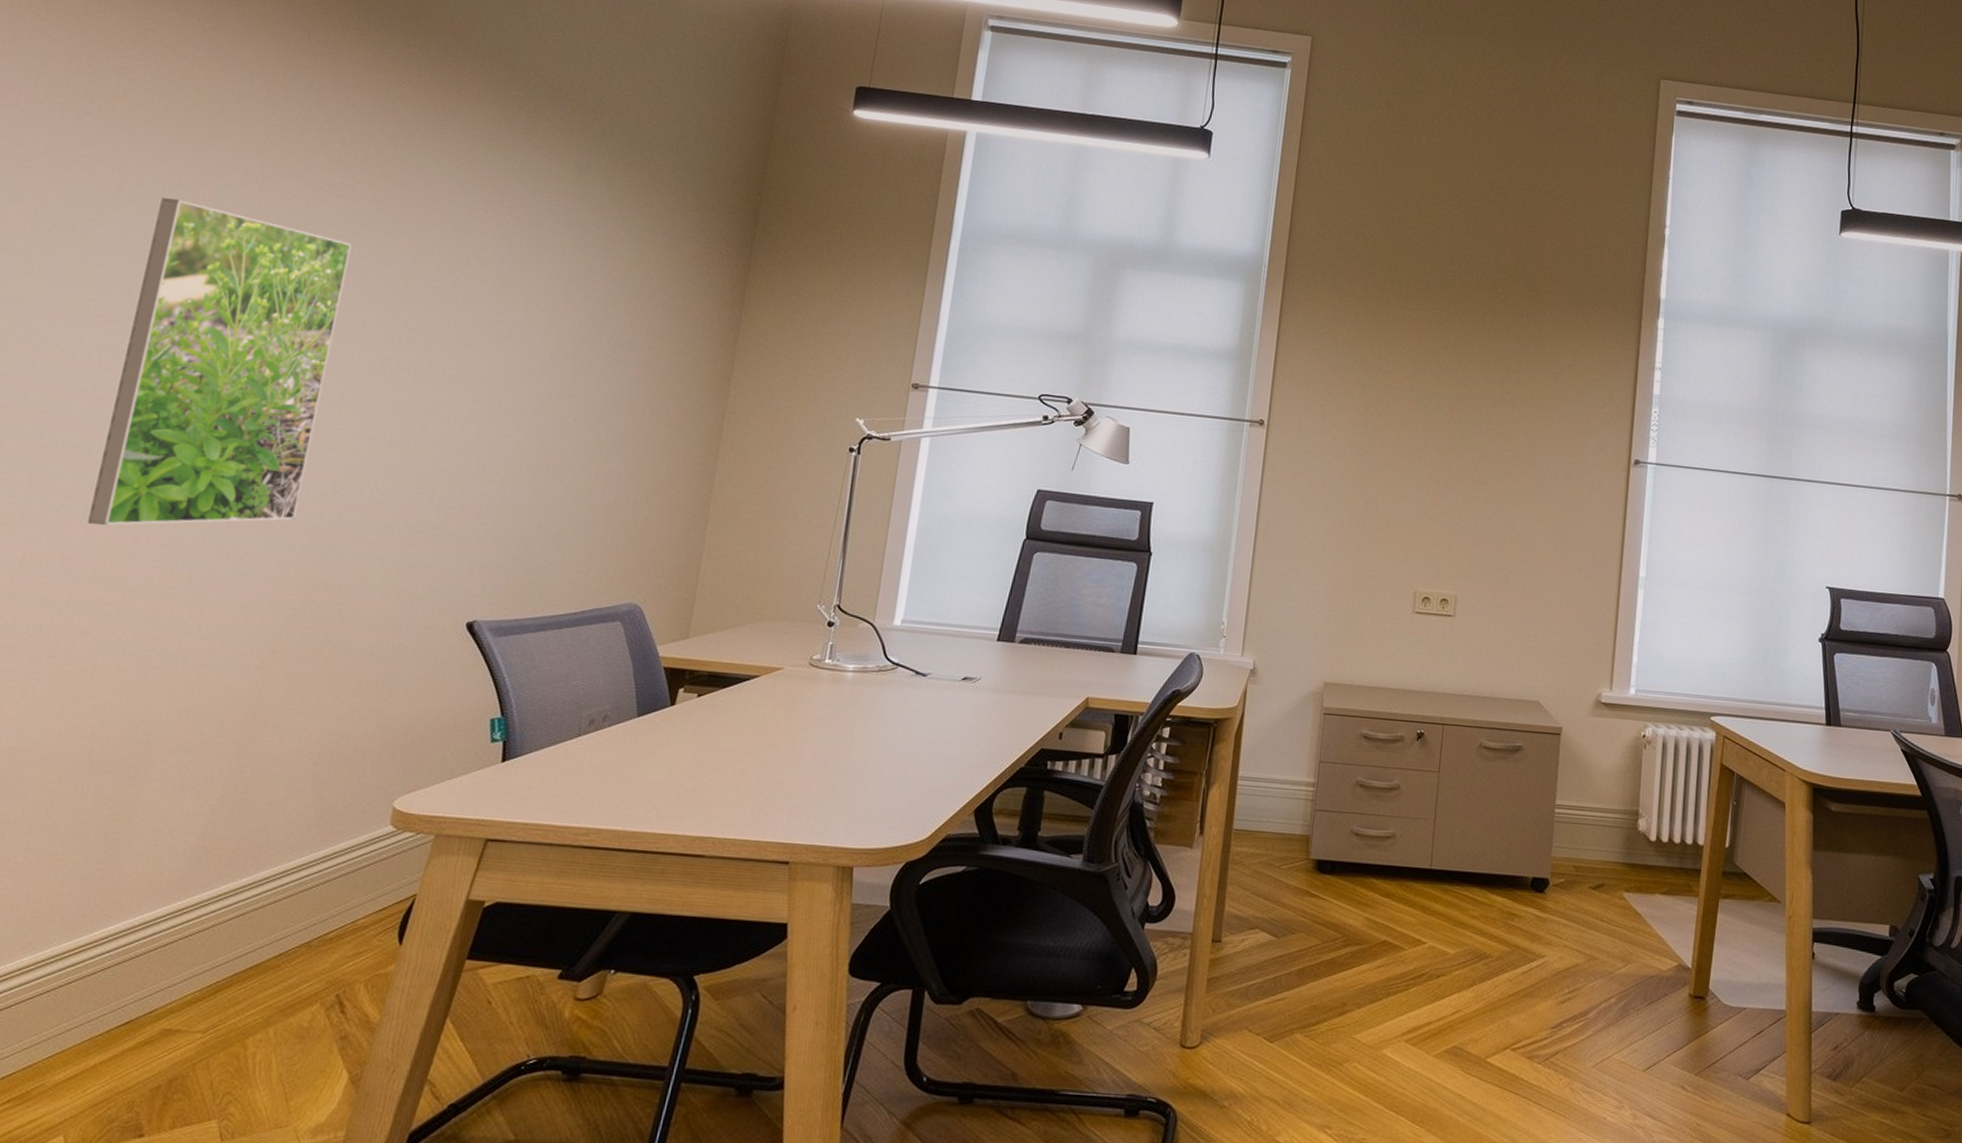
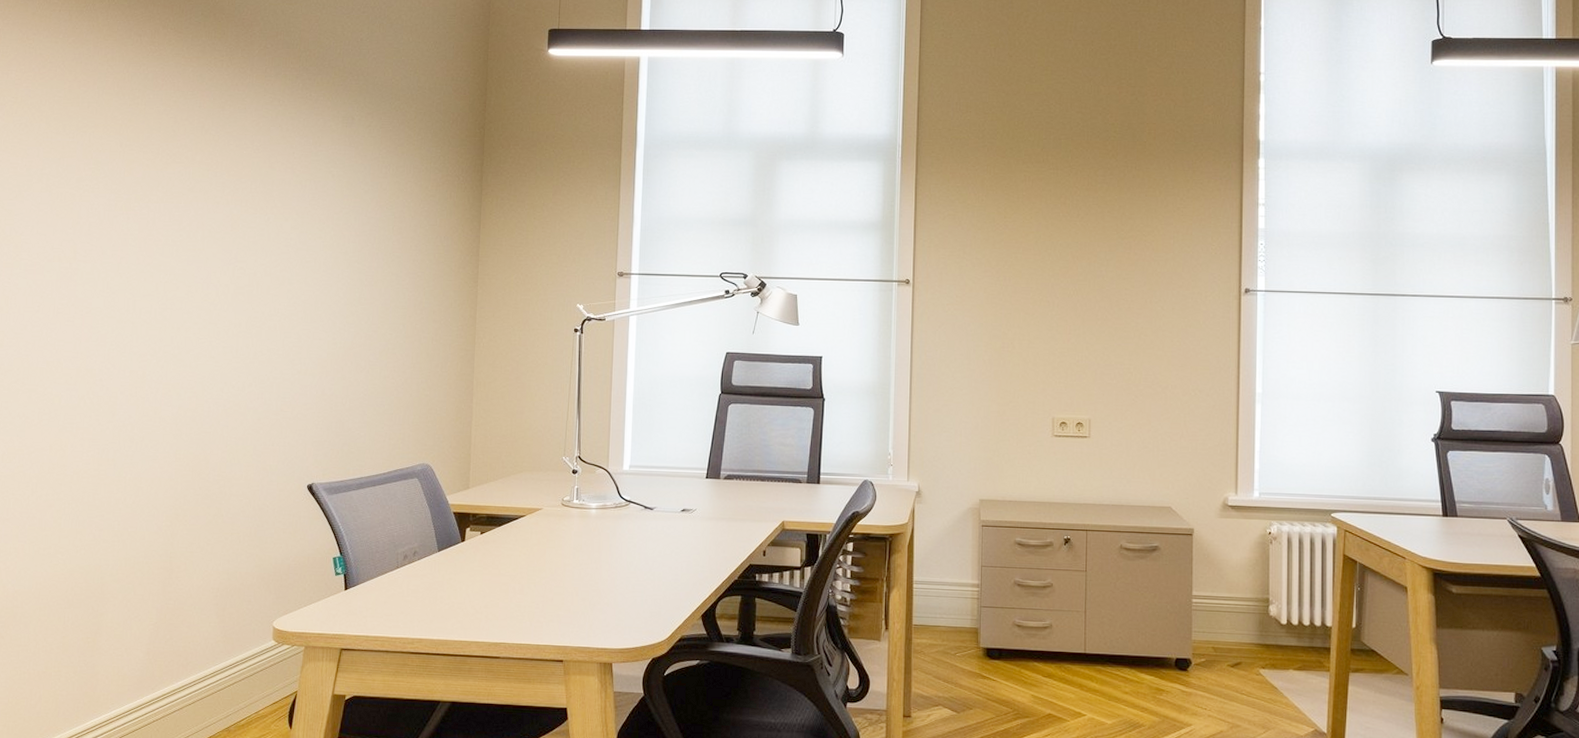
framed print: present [88,198,352,526] -> none [41,176,192,426]

